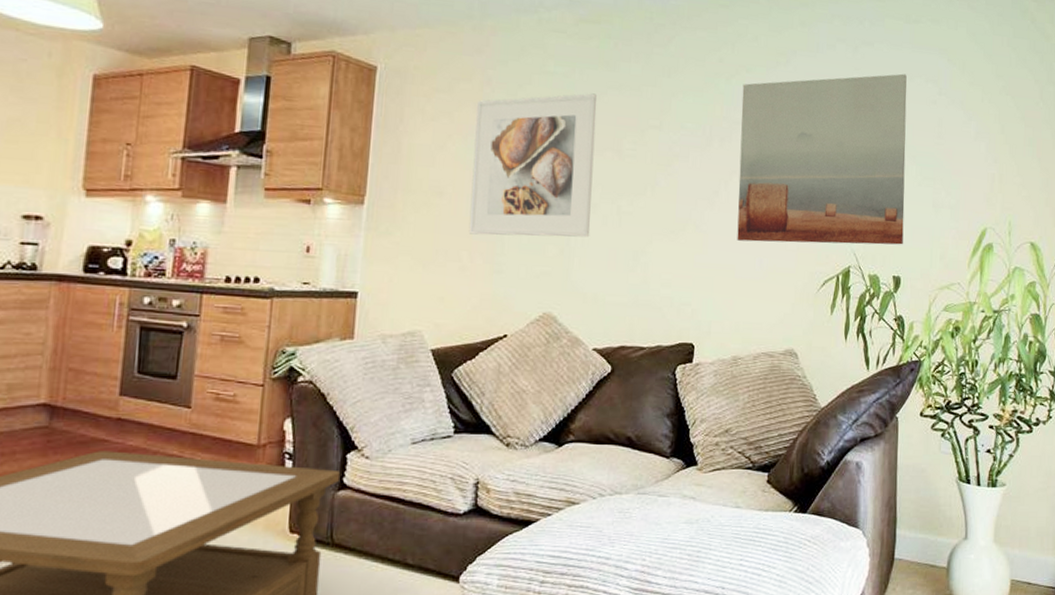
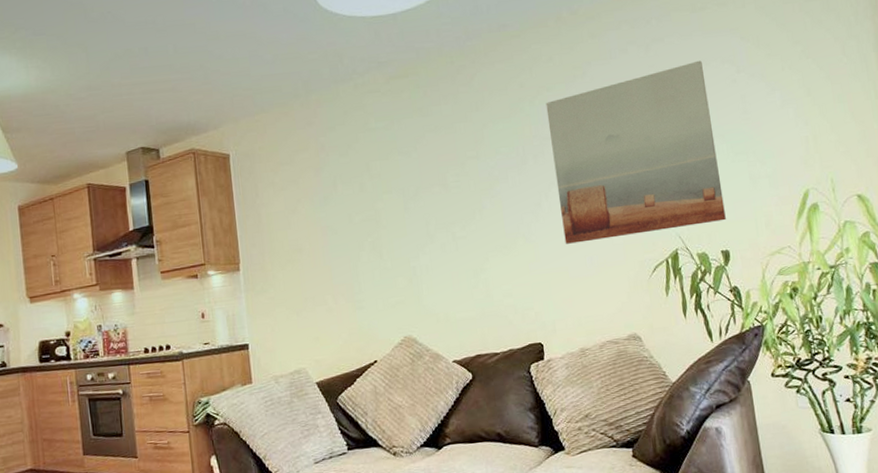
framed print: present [468,93,597,238] -> none [316,139,433,280]

